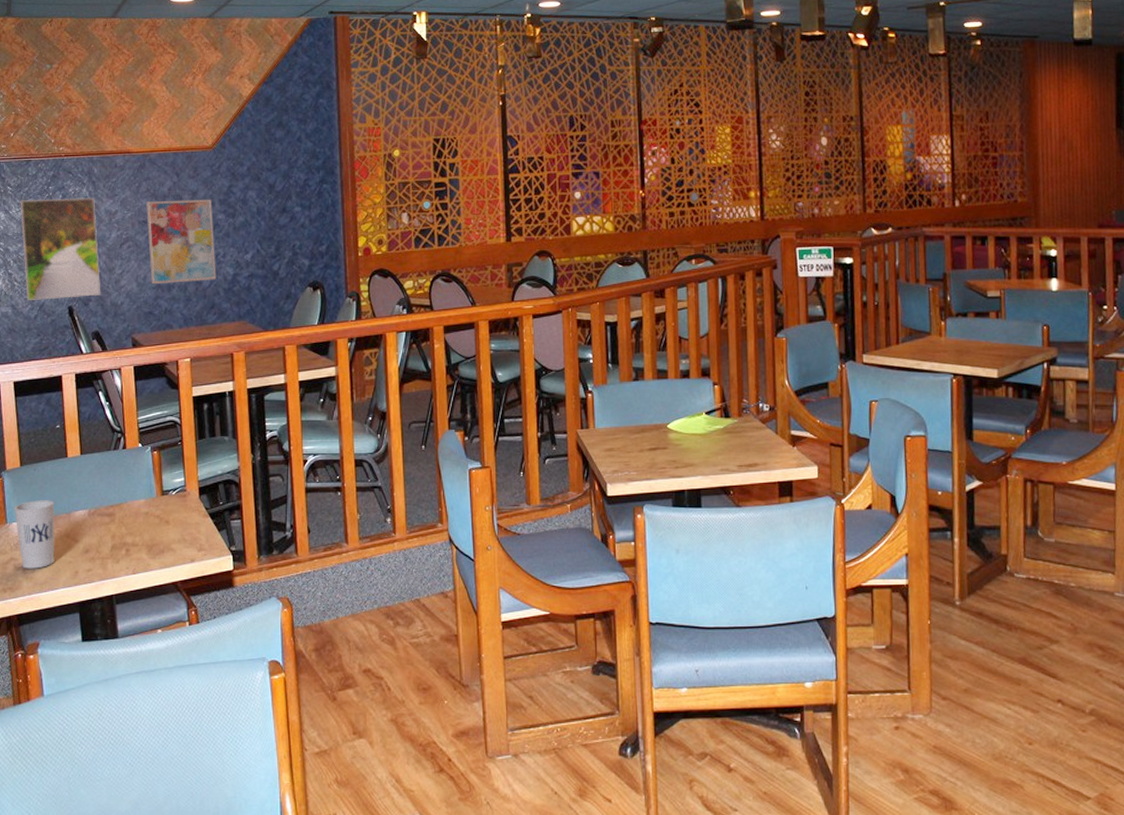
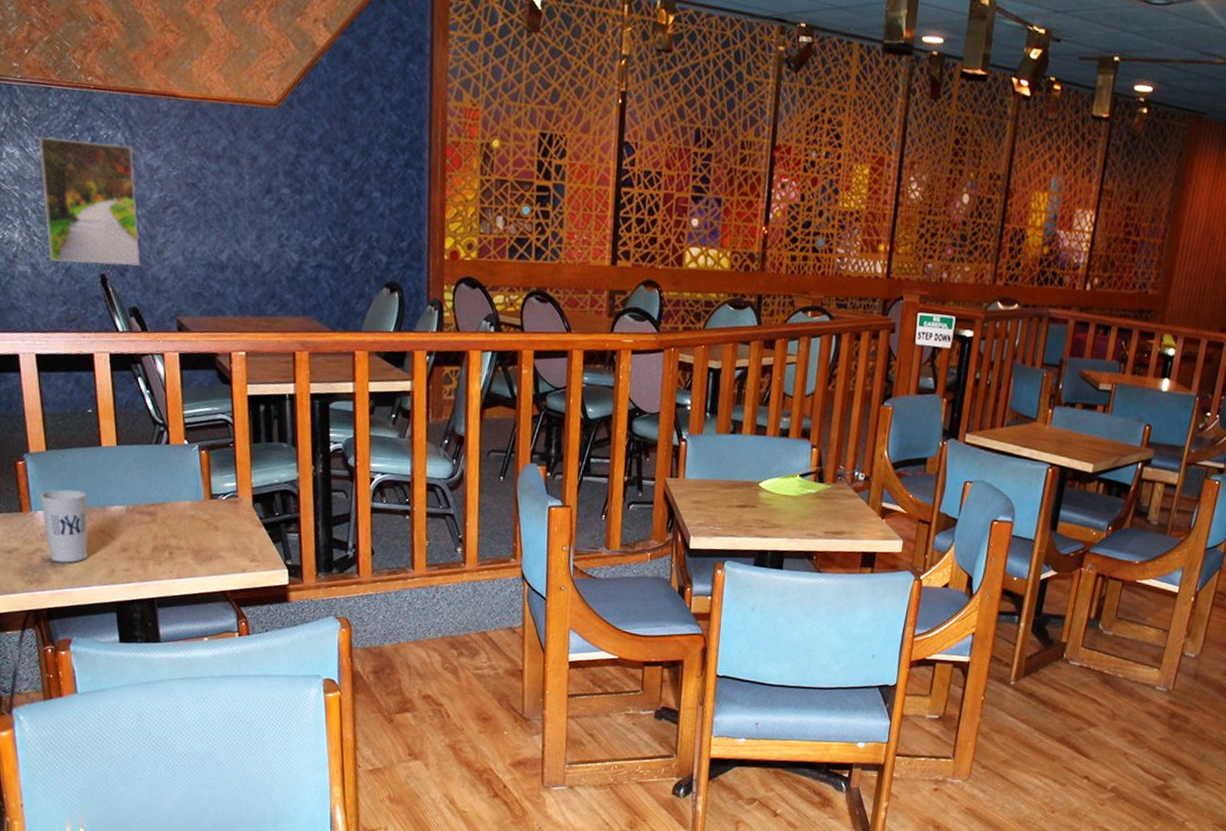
wall art: present [146,199,216,285] -> none [196,160,279,266]

